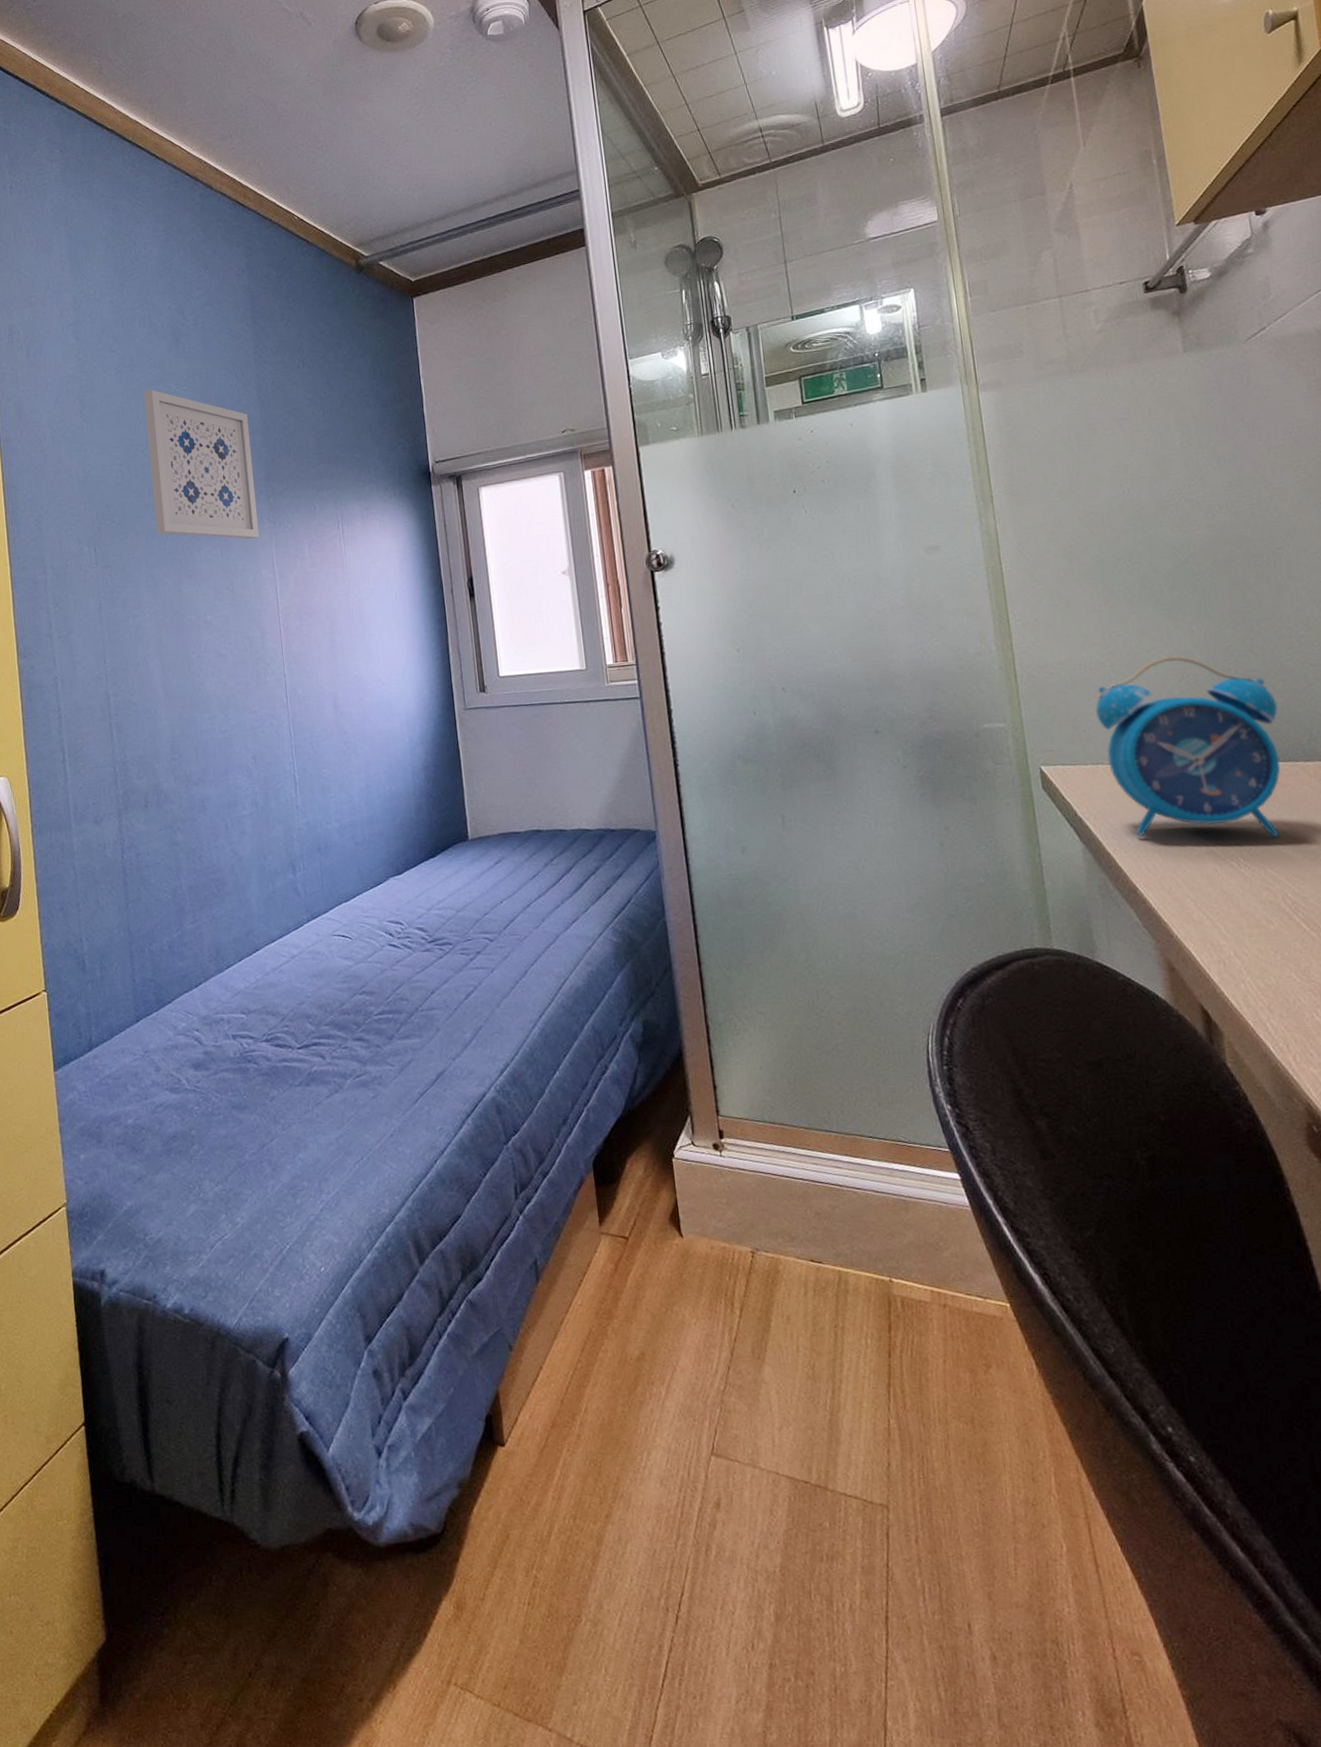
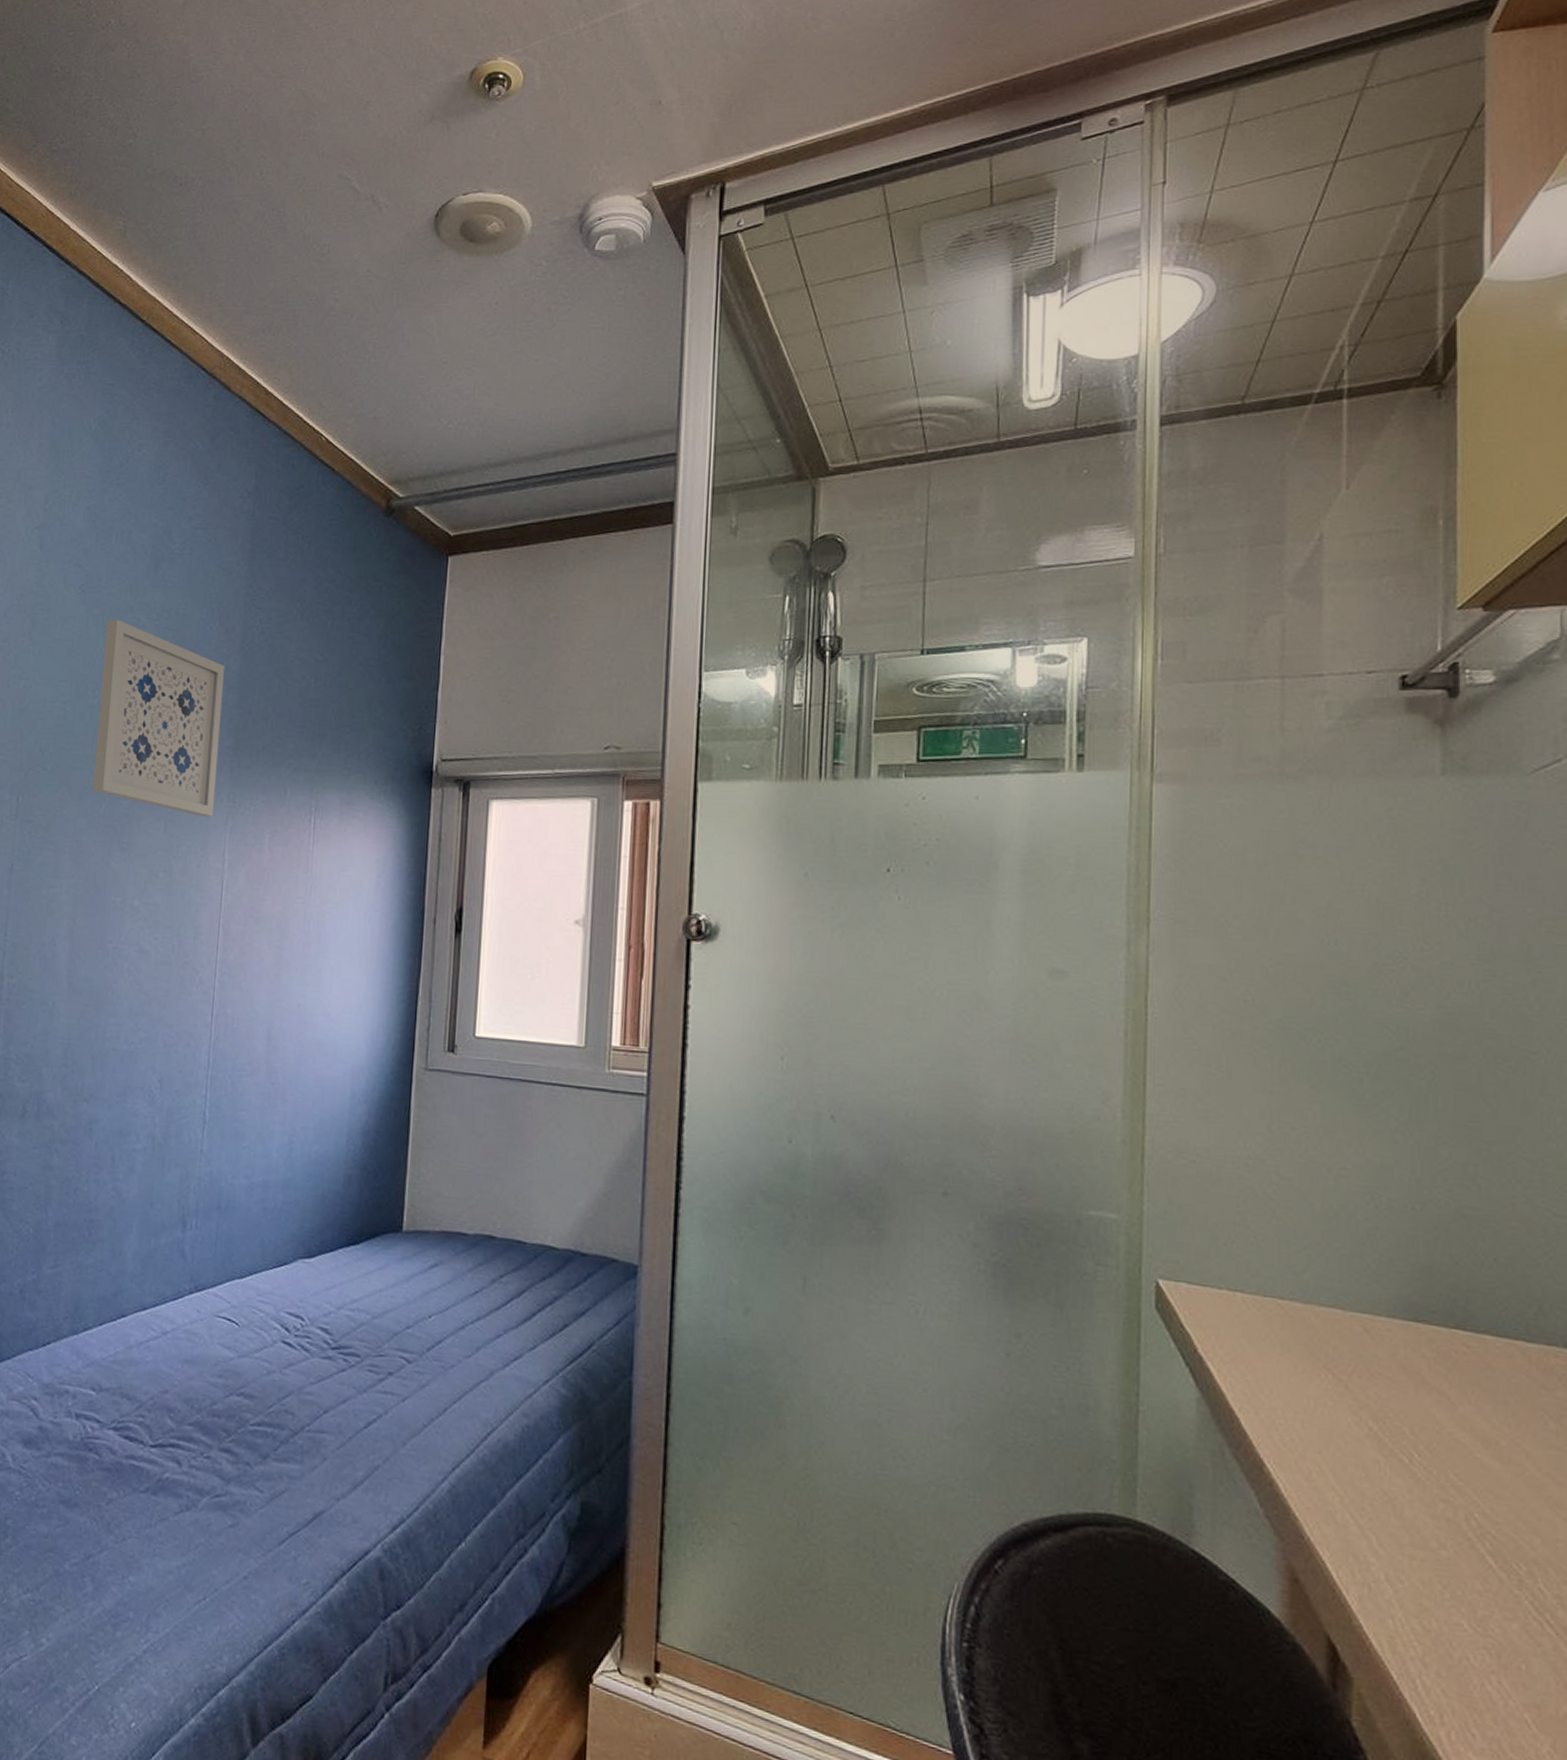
alarm clock: present [1095,655,1280,837] -> none [1245,1167,1498,1435]

